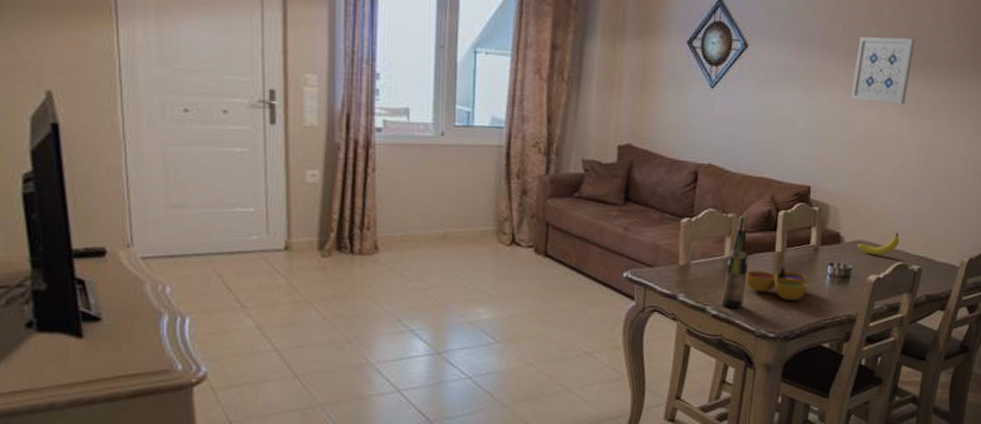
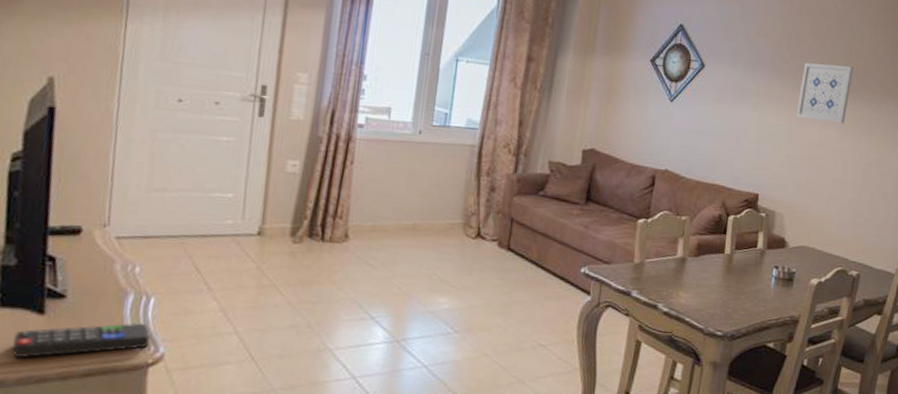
remote control: none [56,343,190,382] -> present [11,323,150,358]
wine bottle: present [721,216,748,309] -> none [673,219,700,307]
decorative bowl: present [746,268,808,301] -> none [696,269,754,301]
banana: present [857,233,900,256] -> none [800,240,840,261]

